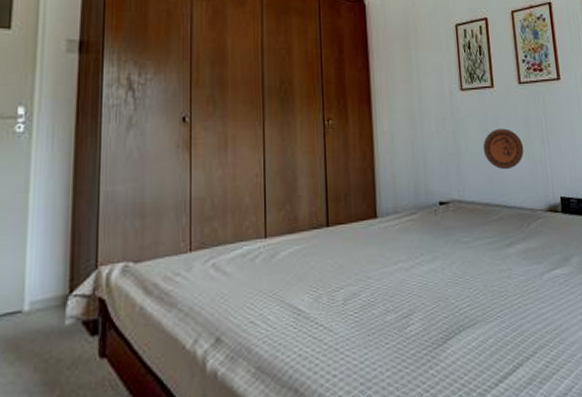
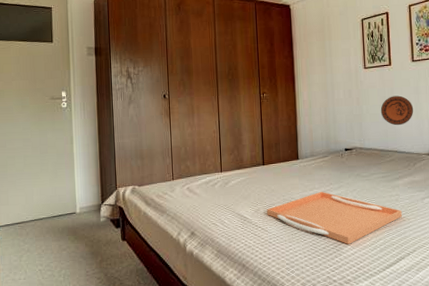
serving tray: none [332,266,517,347] -> present [267,192,402,244]

